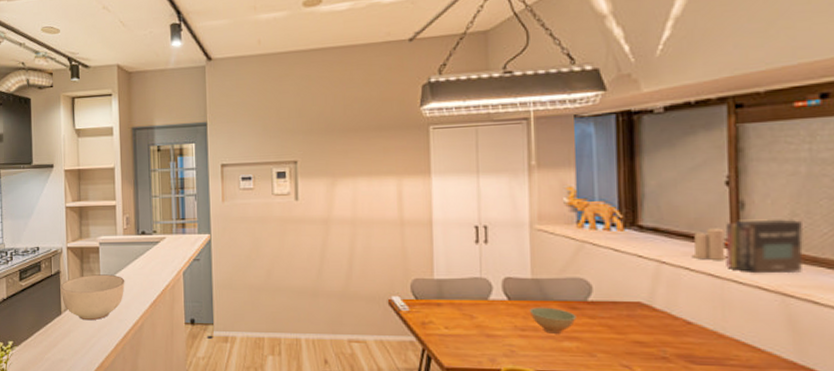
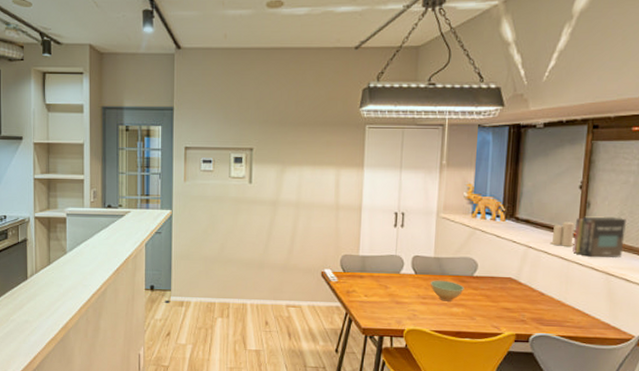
bowl: present [60,274,125,321] -> none [27,243,90,286]

